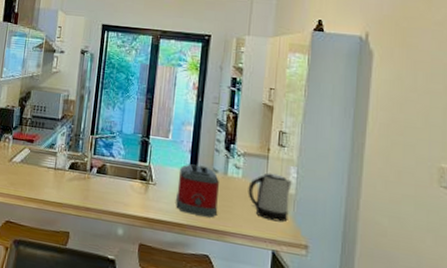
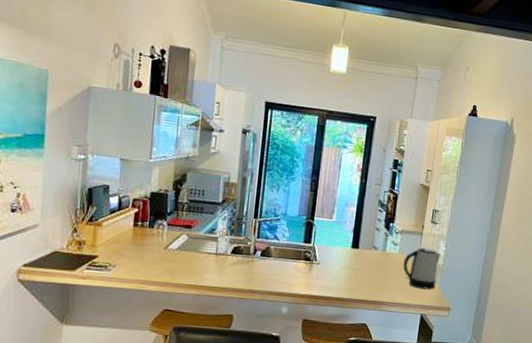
toaster: present [176,164,220,218] -> none [338,243,379,291]

